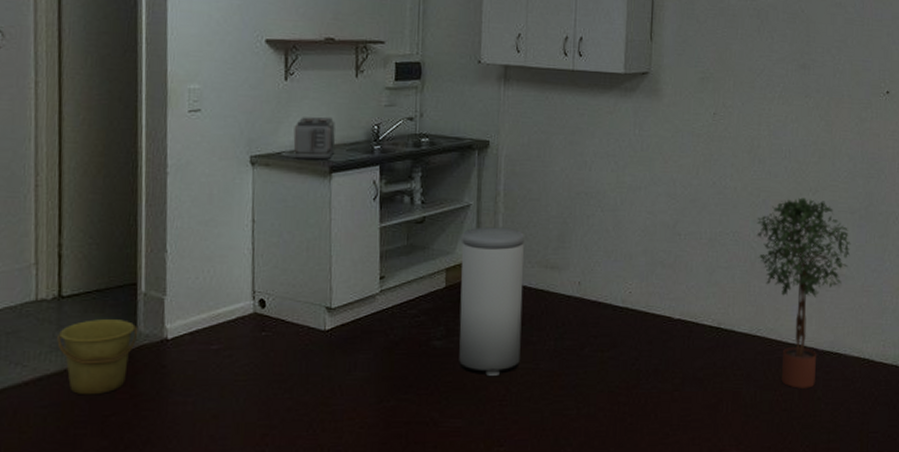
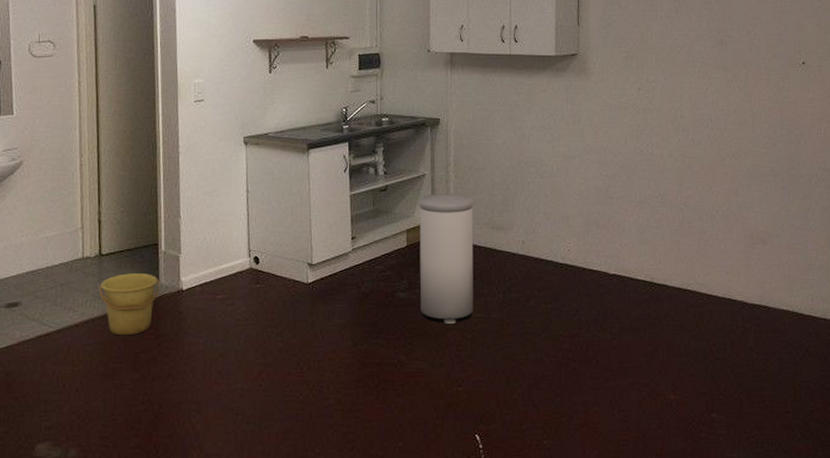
toaster: present [293,116,336,160] -> none [277,102,311,139]
potted tree: present [756,197,851,388] -> none [683,162,775,339]

